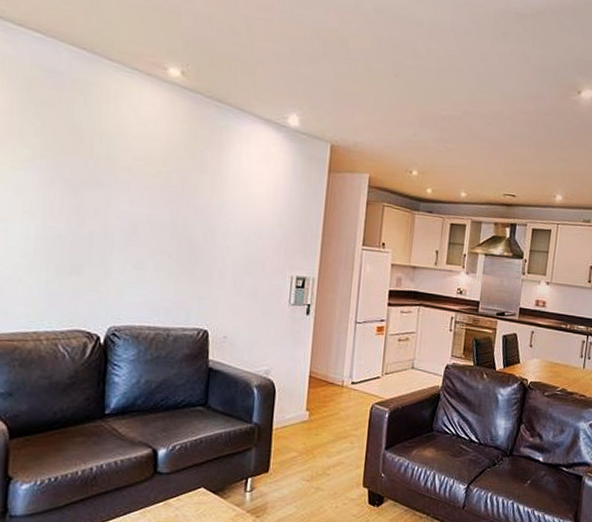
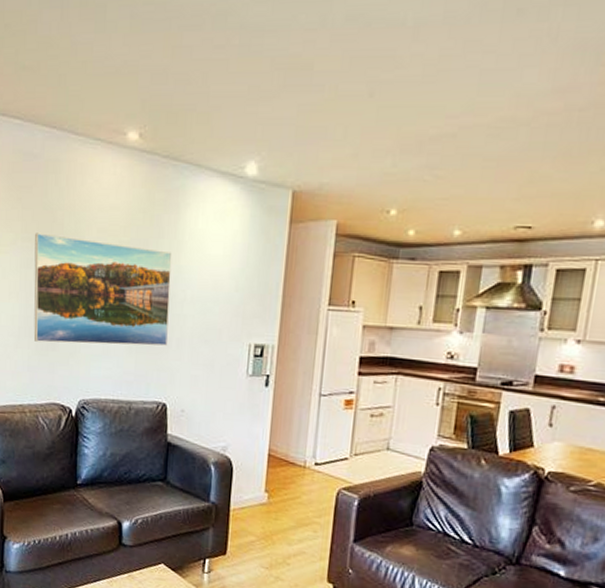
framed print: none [53,152,215,275] -> present [33,233,172,346]

